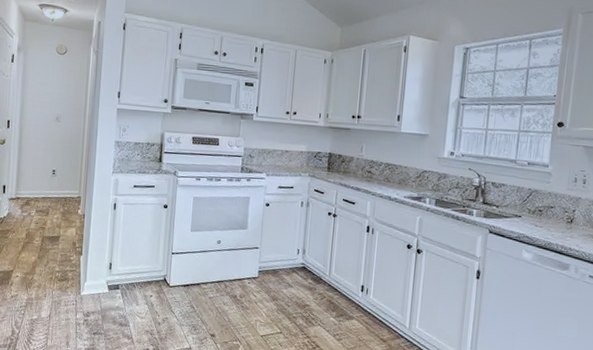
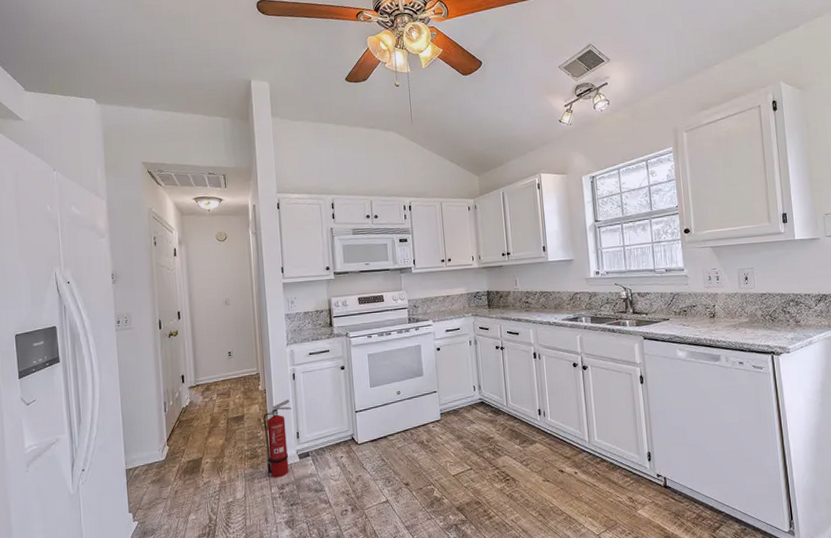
fire extinguisher: none [75,228,109,305] -> present [263,399,292,478]

